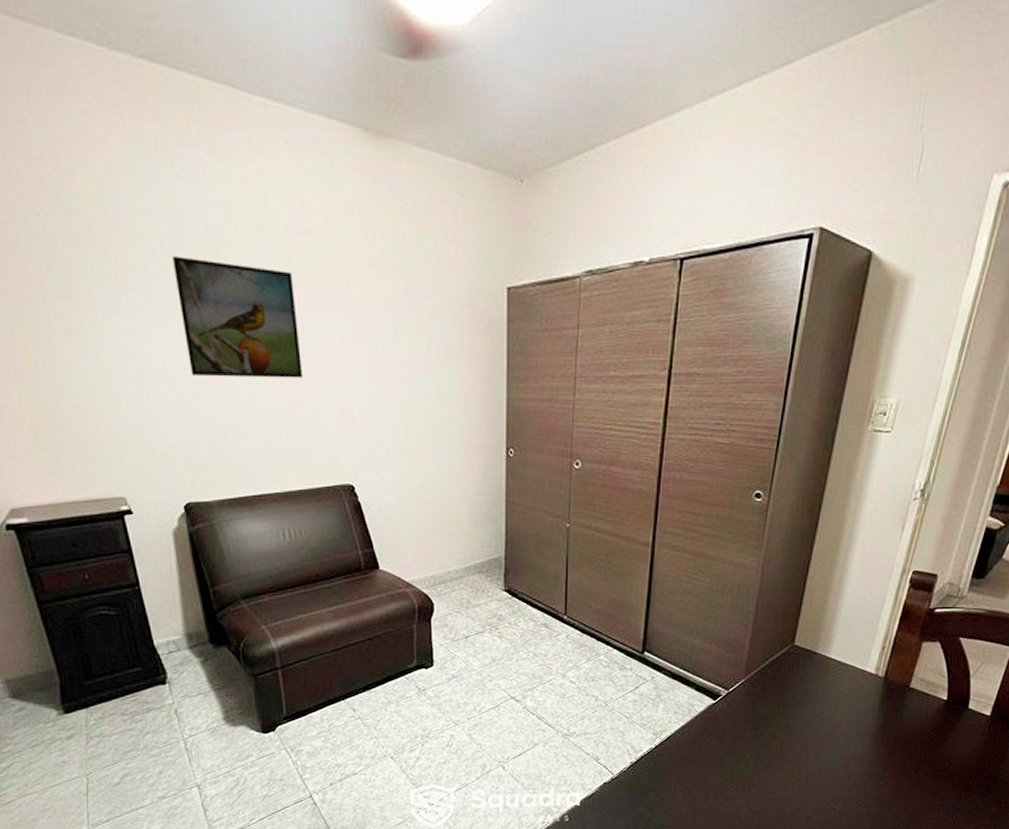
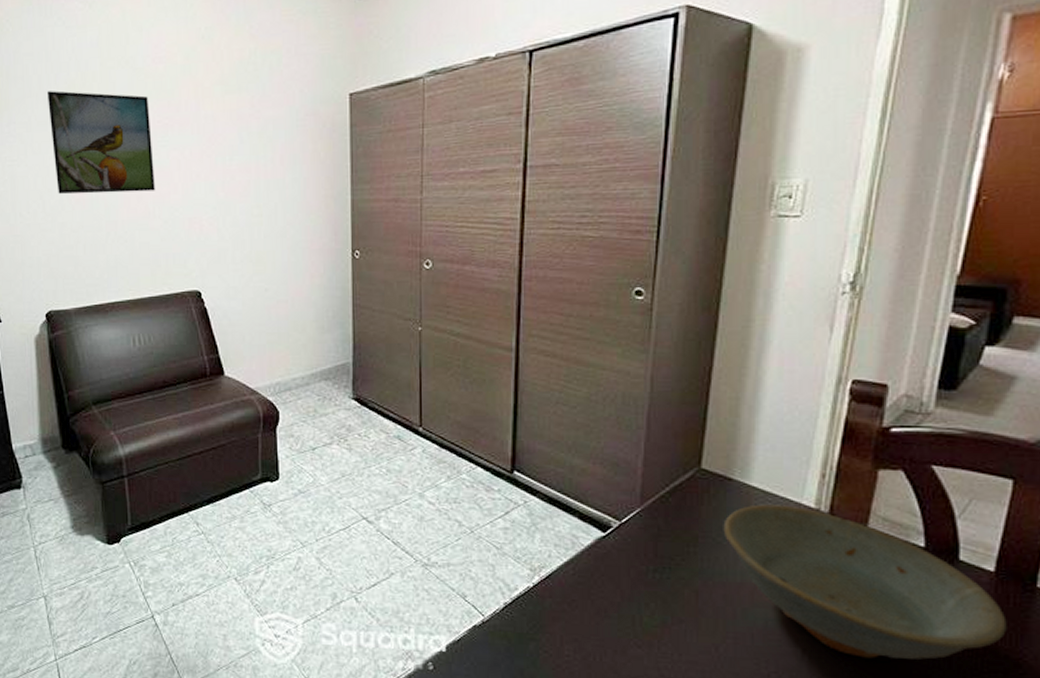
dish: none [806,672,993,785] -> present [723,504,1007,660]

